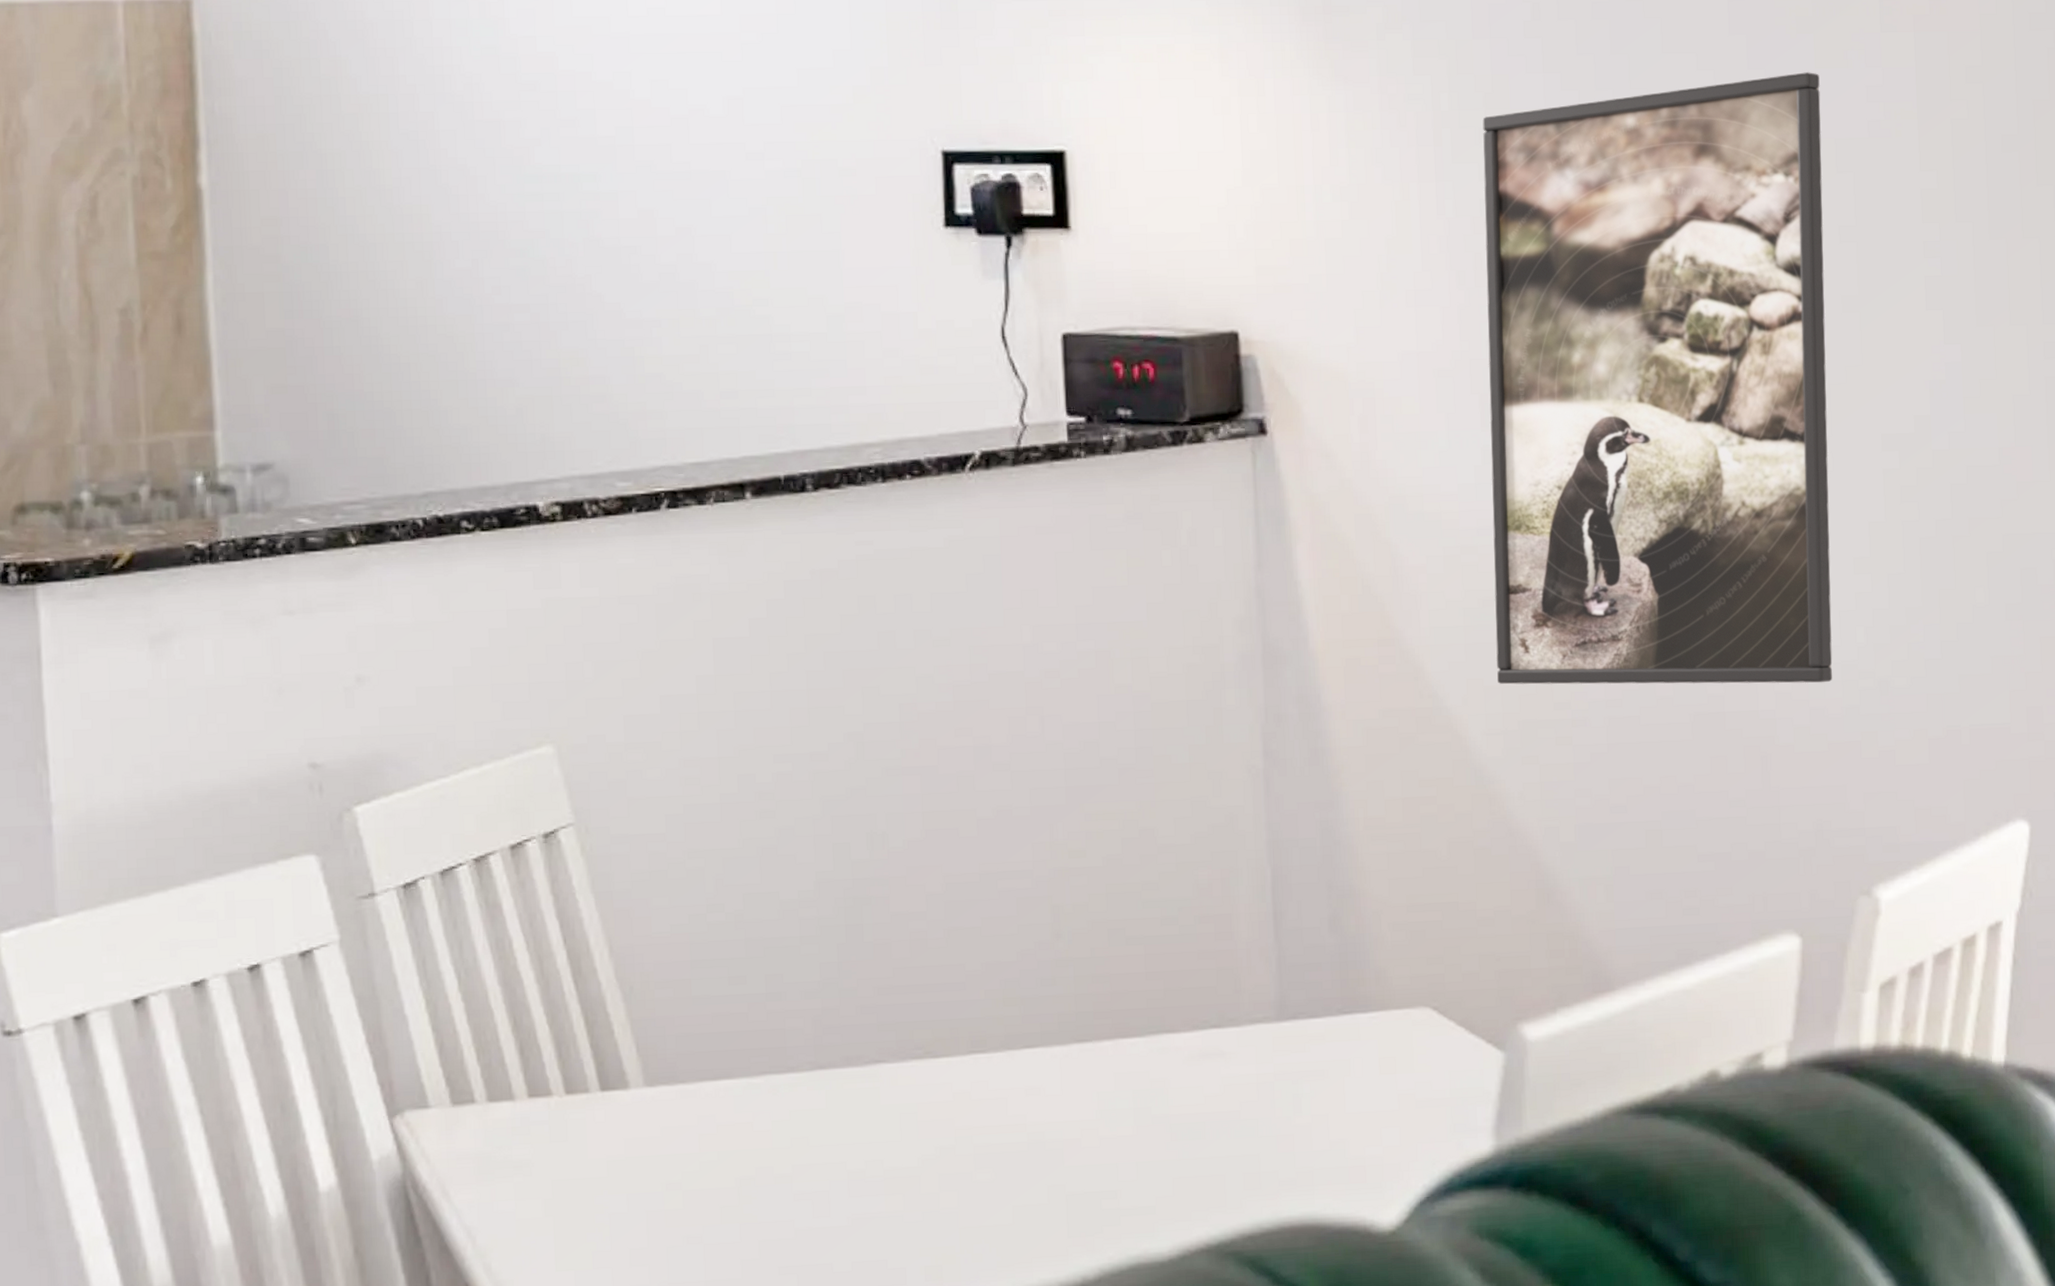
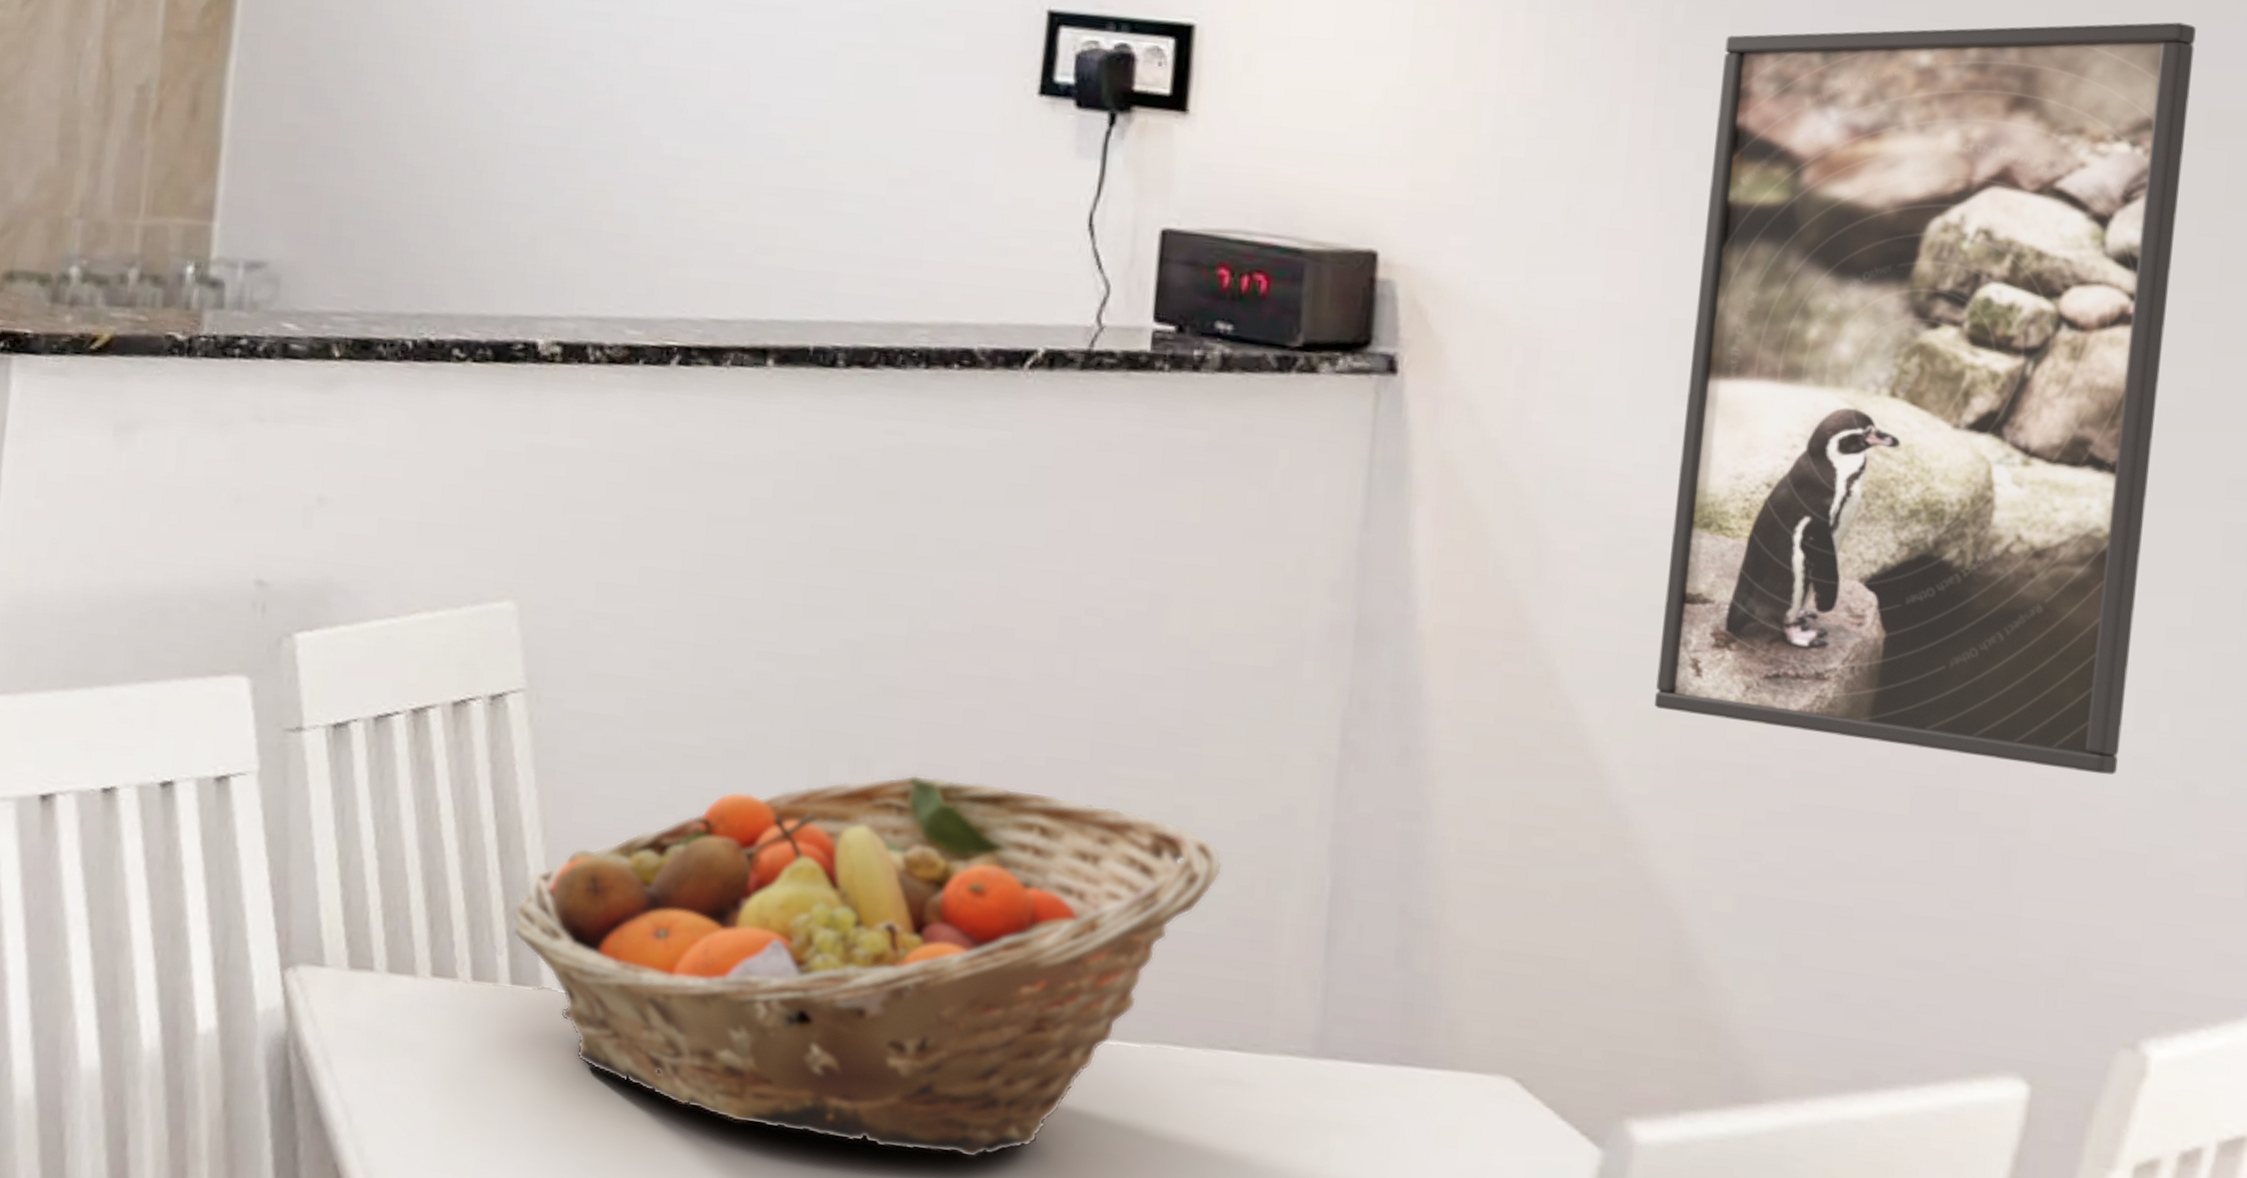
fruit basket: none [592,837,1184,1173] -> present [511,774,1222,1159]

